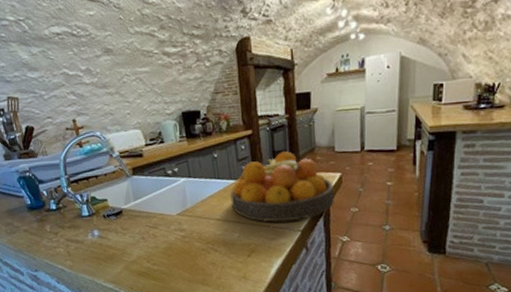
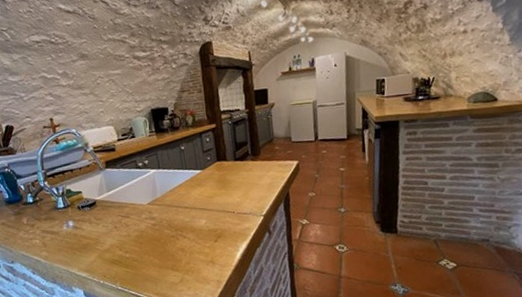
fruit bowl: present [230,151,335,222] -> none [197,142,293,209]

